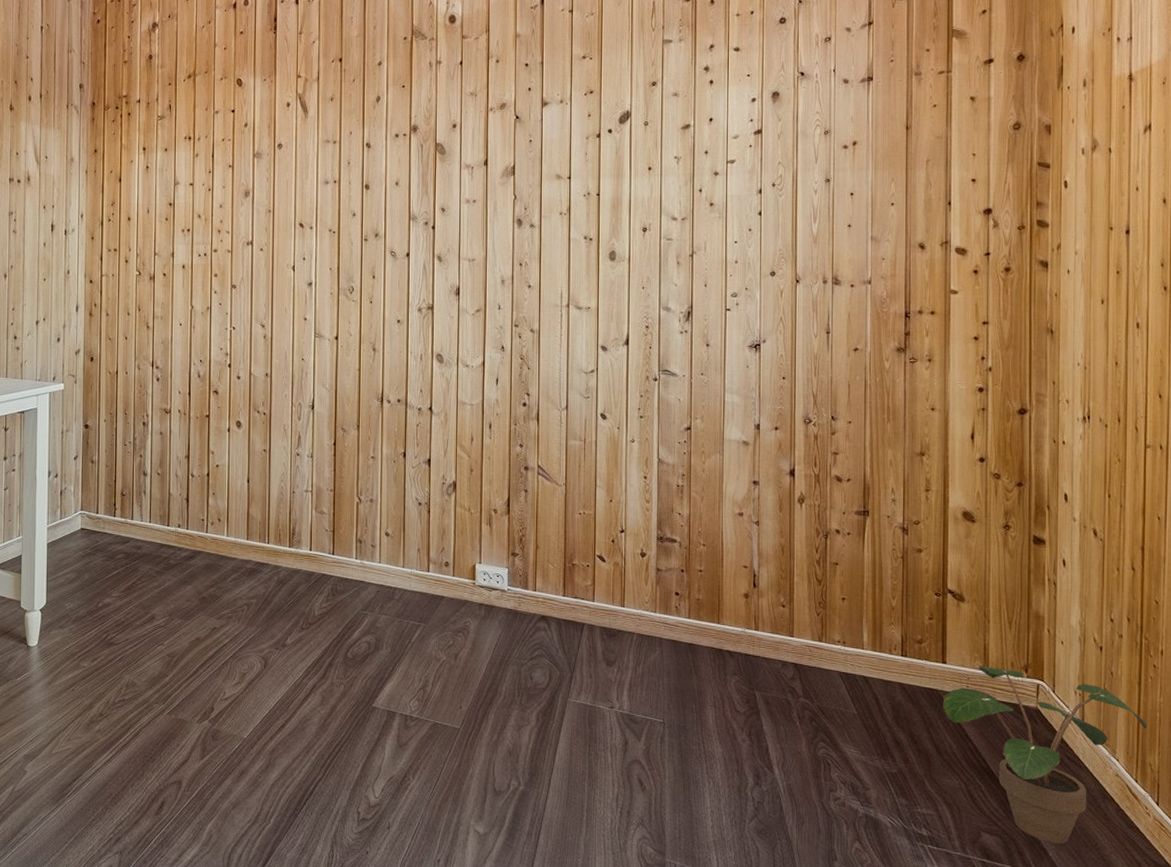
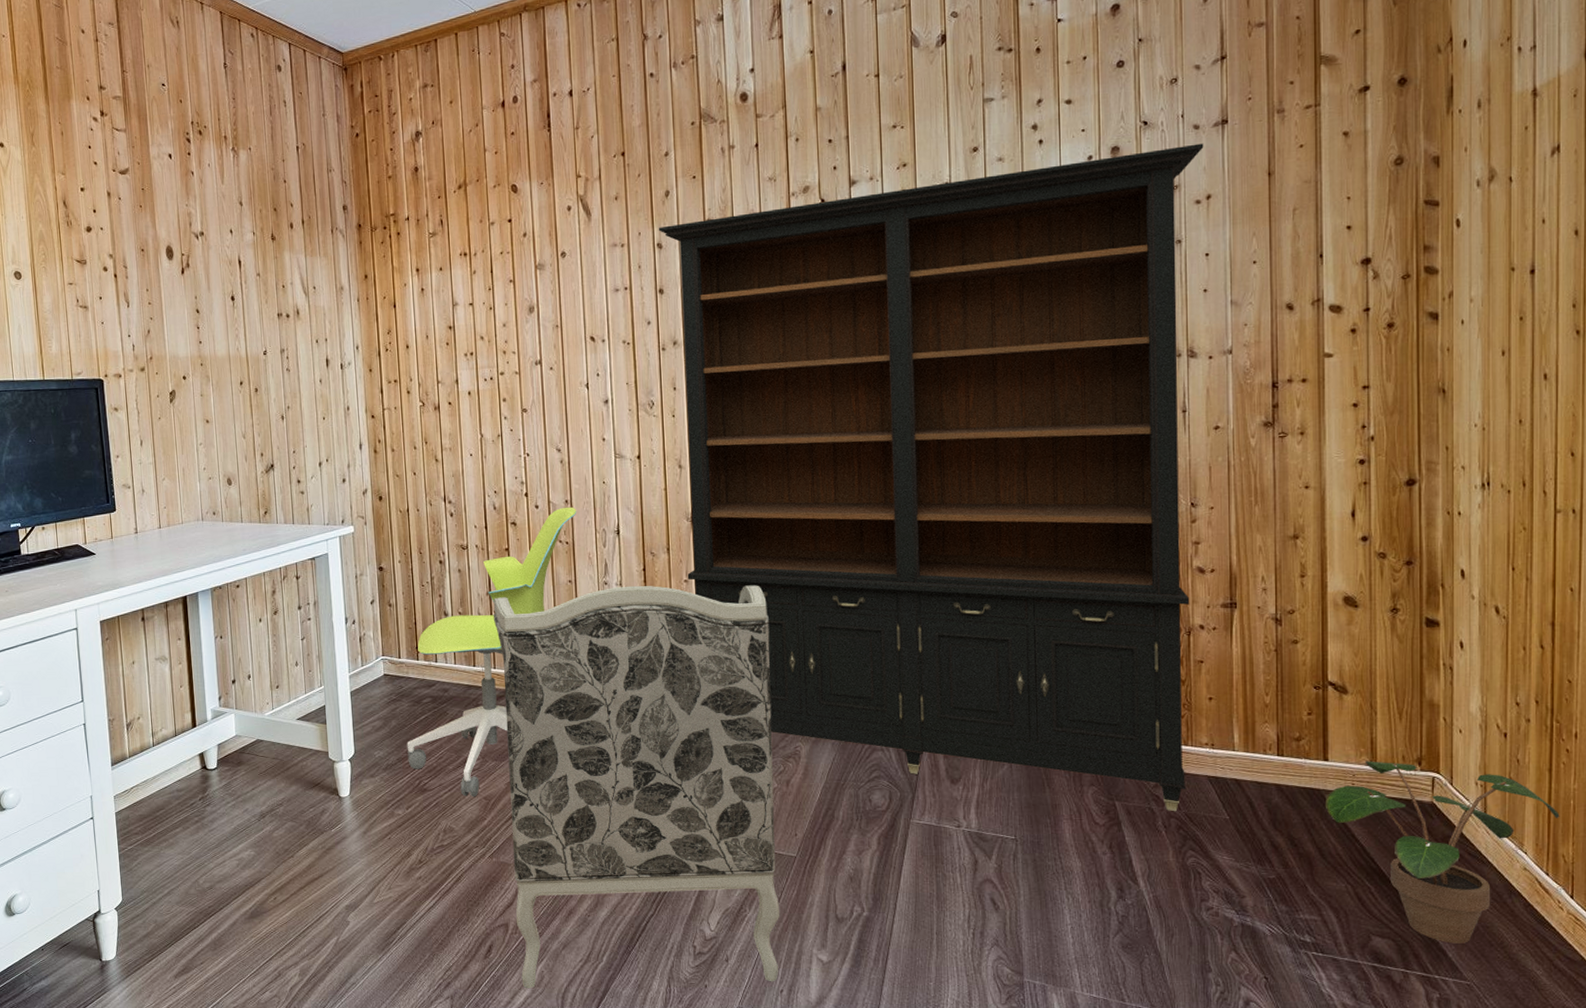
office chair: none [97,380,276,653] -> present [407,507,577,797]
armchair: none [189,458,447,852] -> present [493,585,779,989]
bookcase: none [368,96,852,704] -> present [658,143,1204,812]

